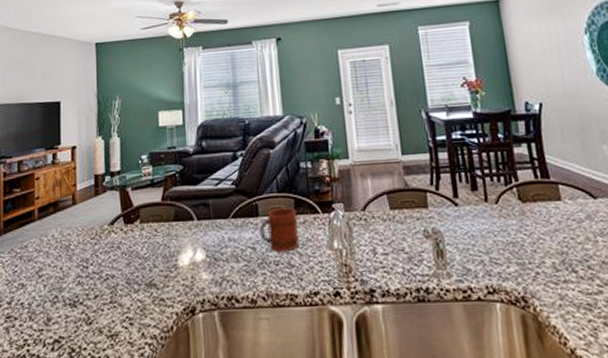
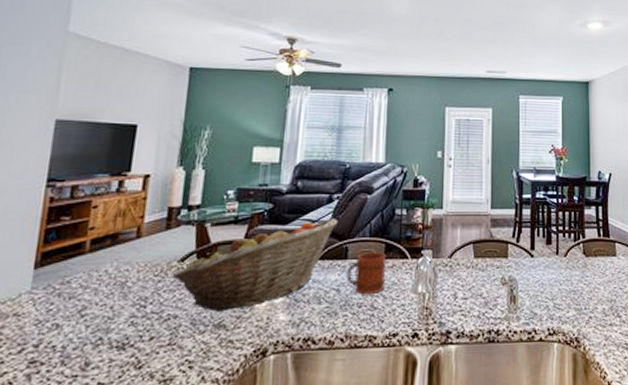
fruit basket: none [105,175,245,272] -> present [172,217,338,312]

